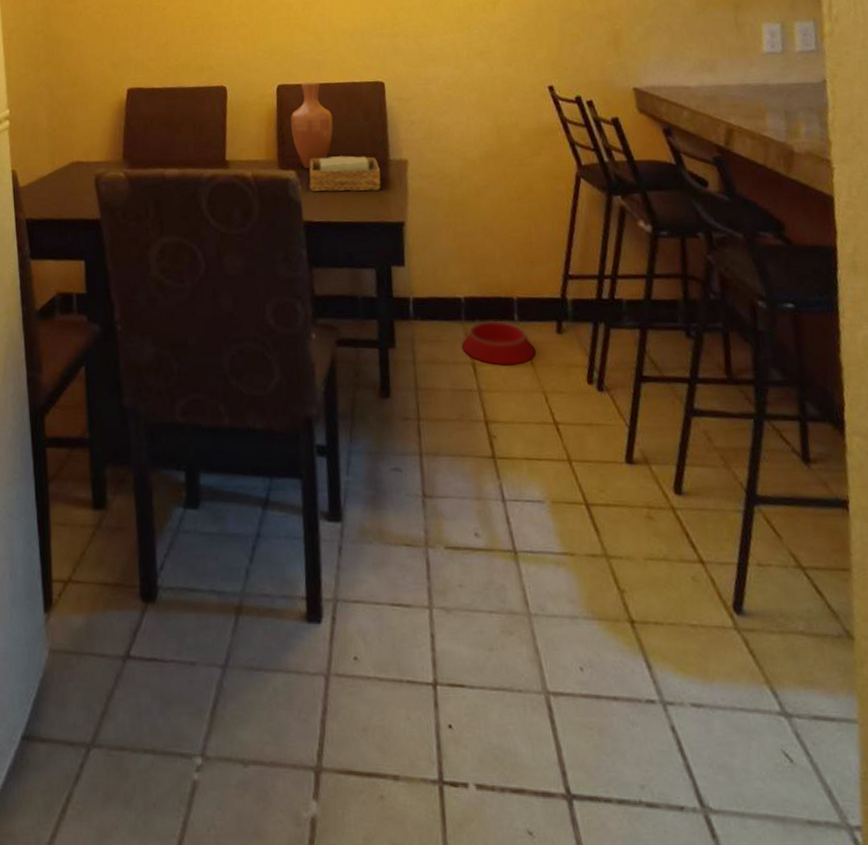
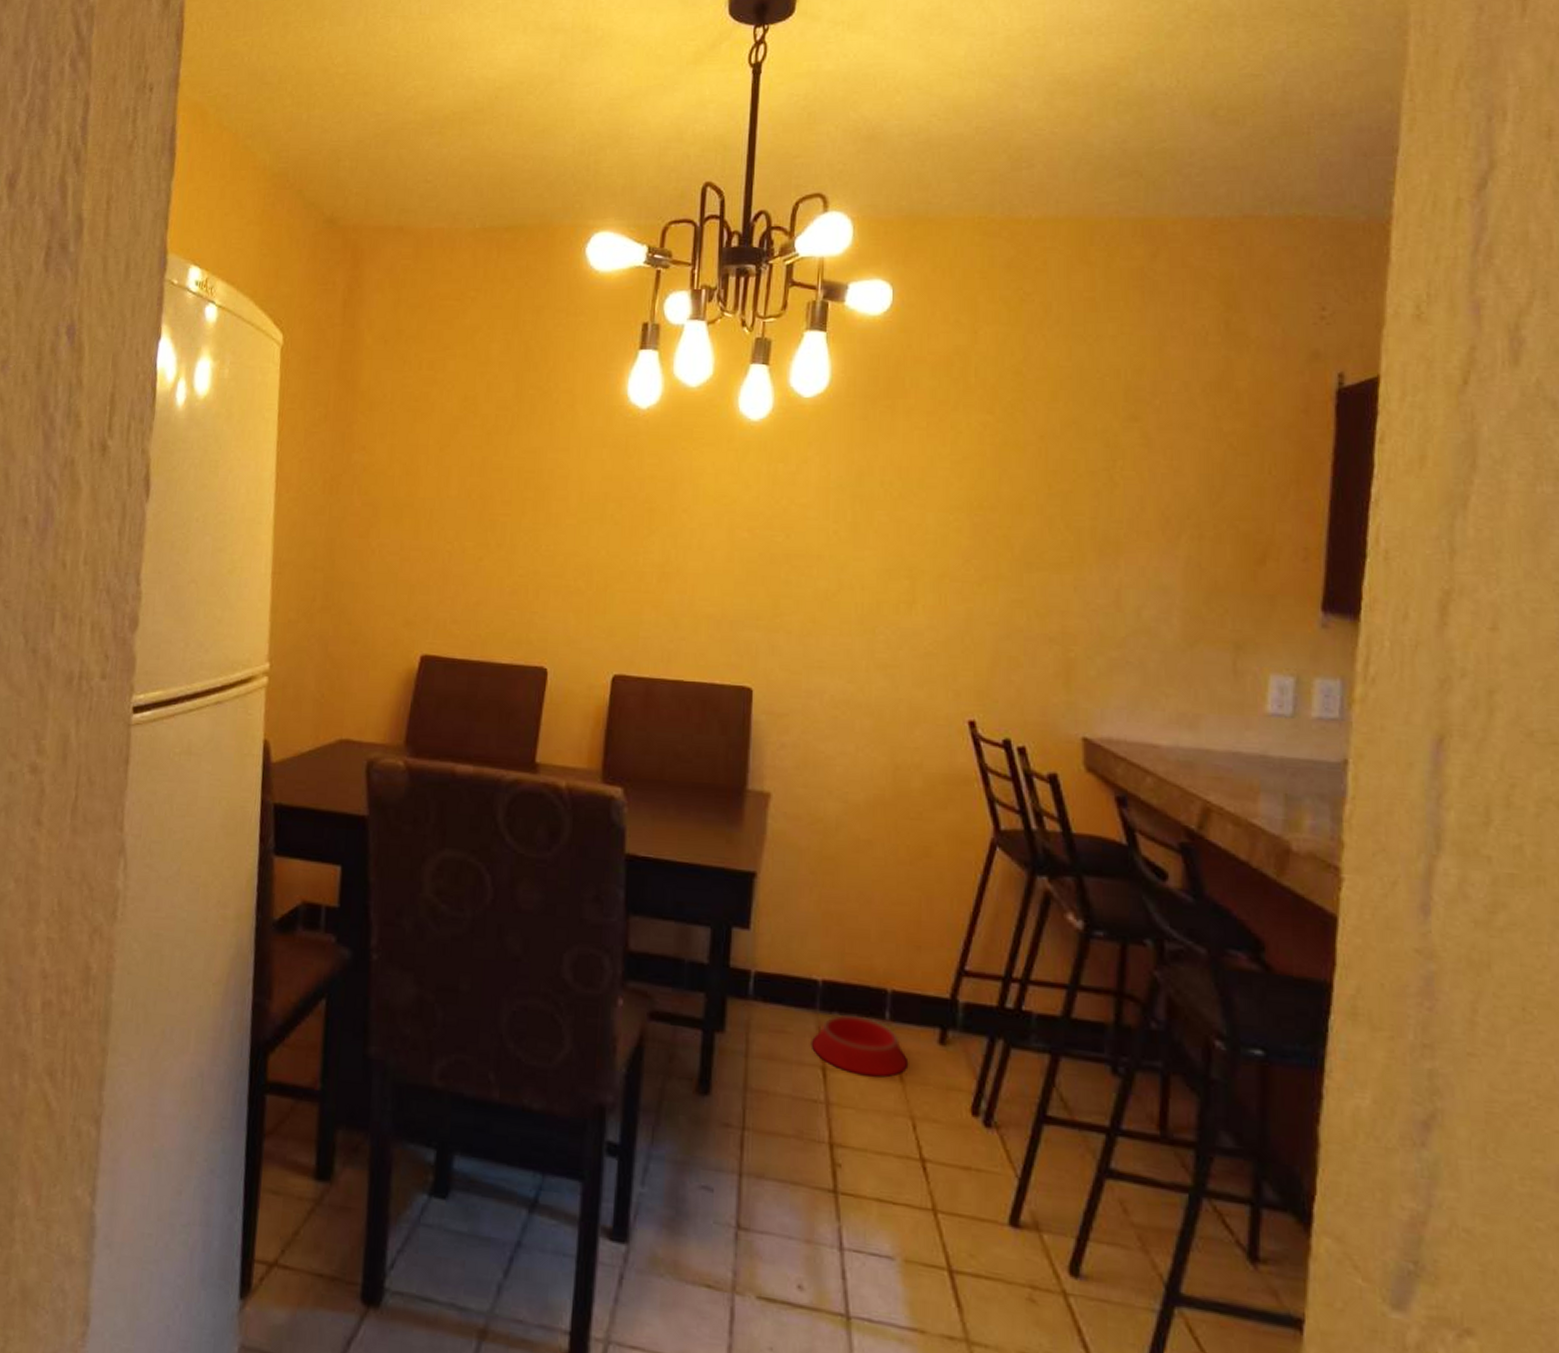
vase: present [290,81,334,170] -> none [623,675,681,789]
napkin holder: present [309,156,381,192] -> none [639,774,733,828]

